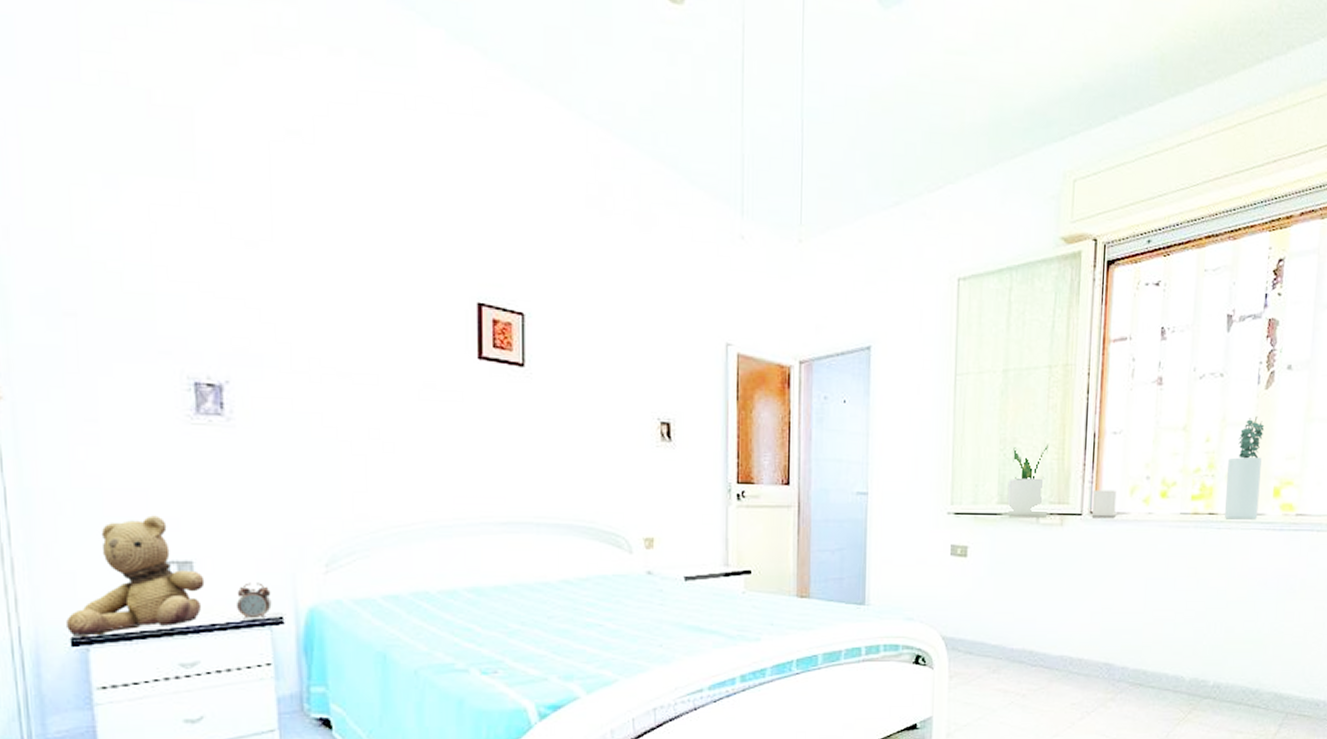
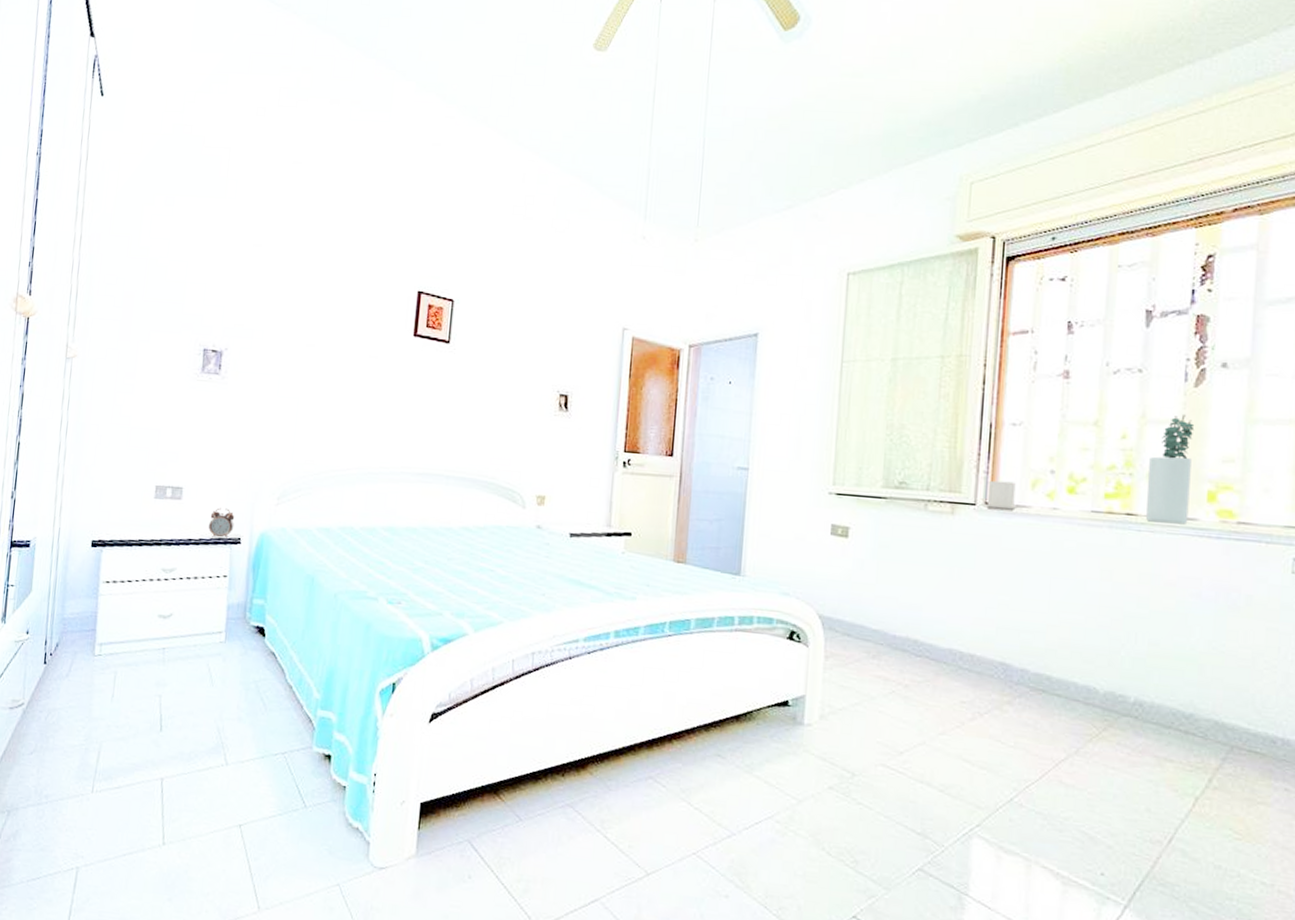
teddy bear: present [66,515,205,636] -> none [90,449,189,539]
planter: present [1007,442,1050,519] -> none [892,430,941,506]

